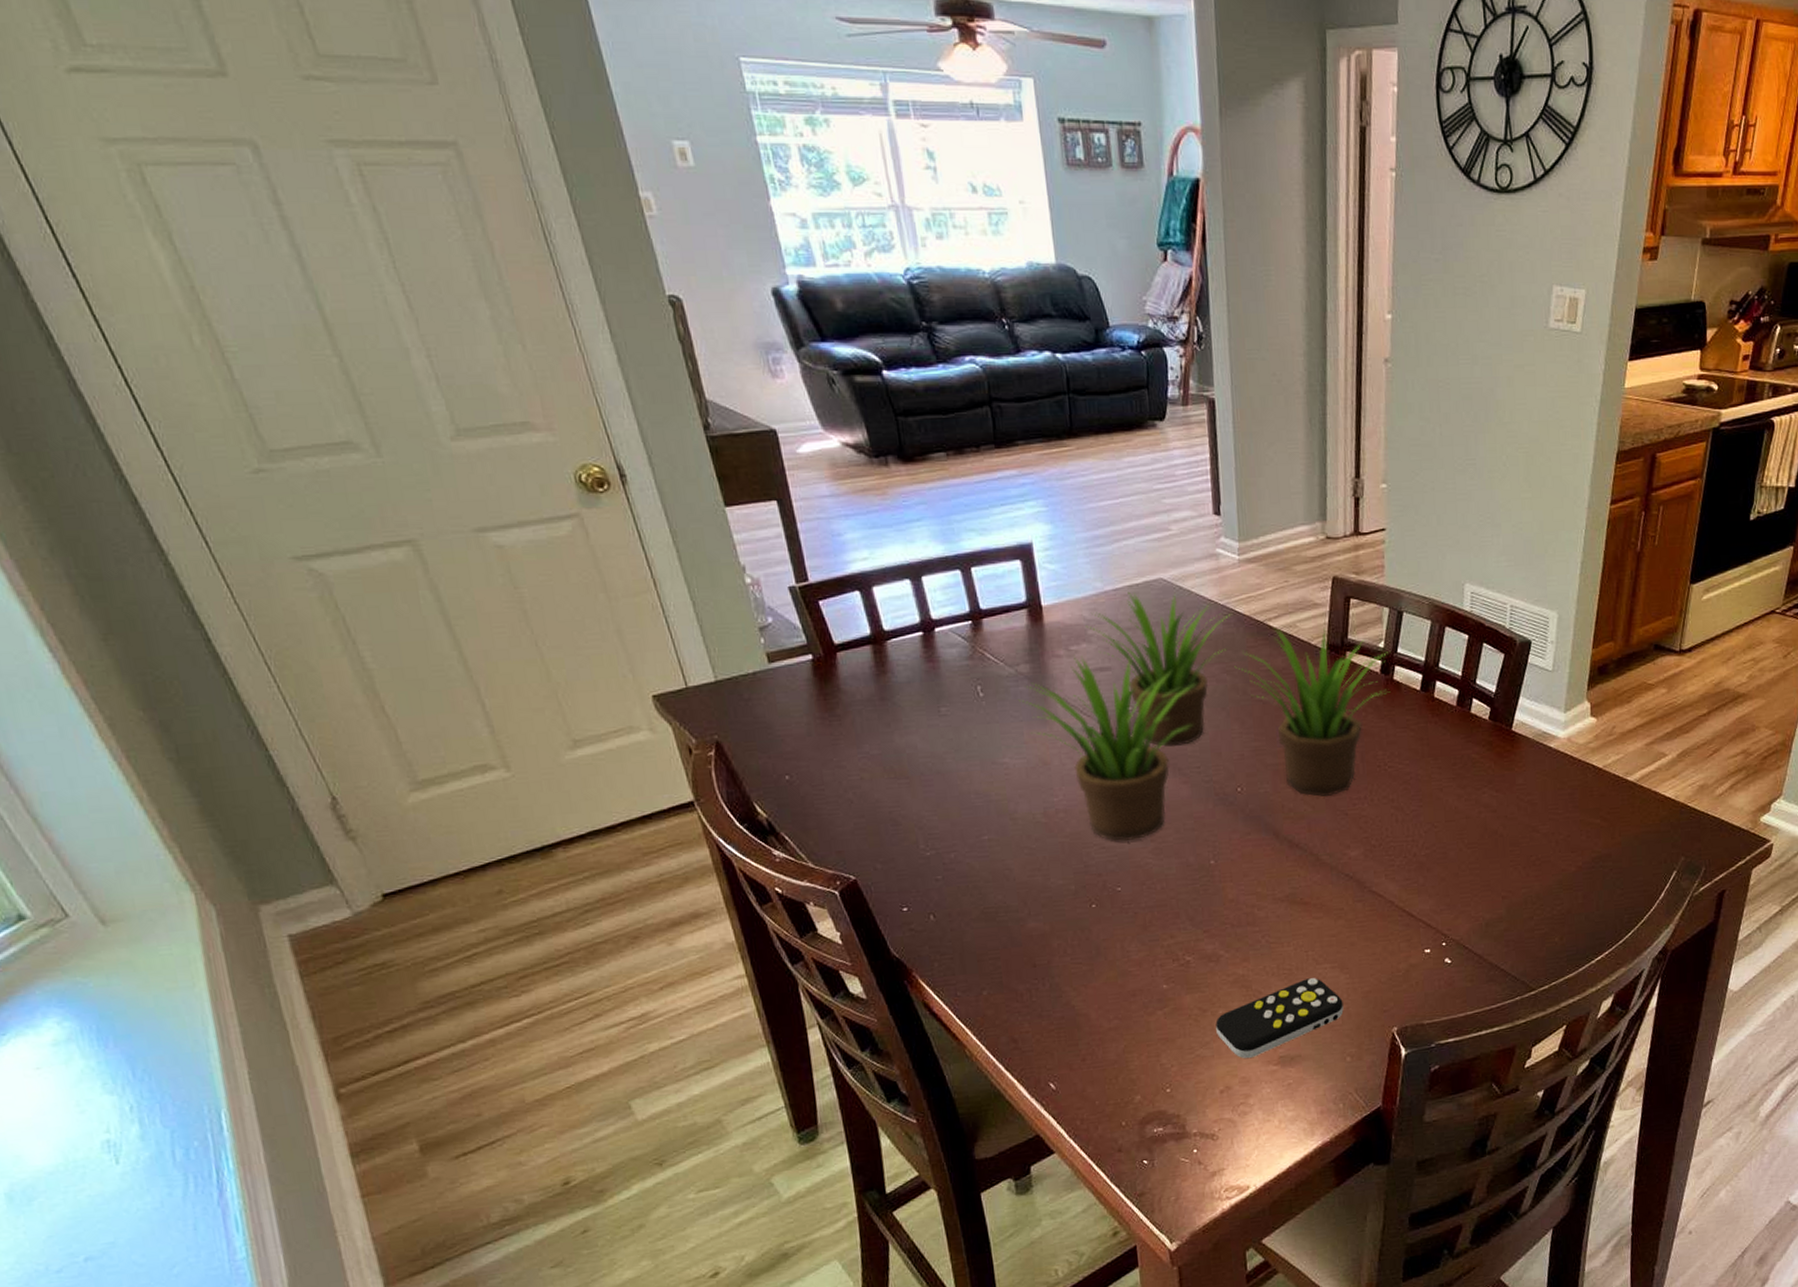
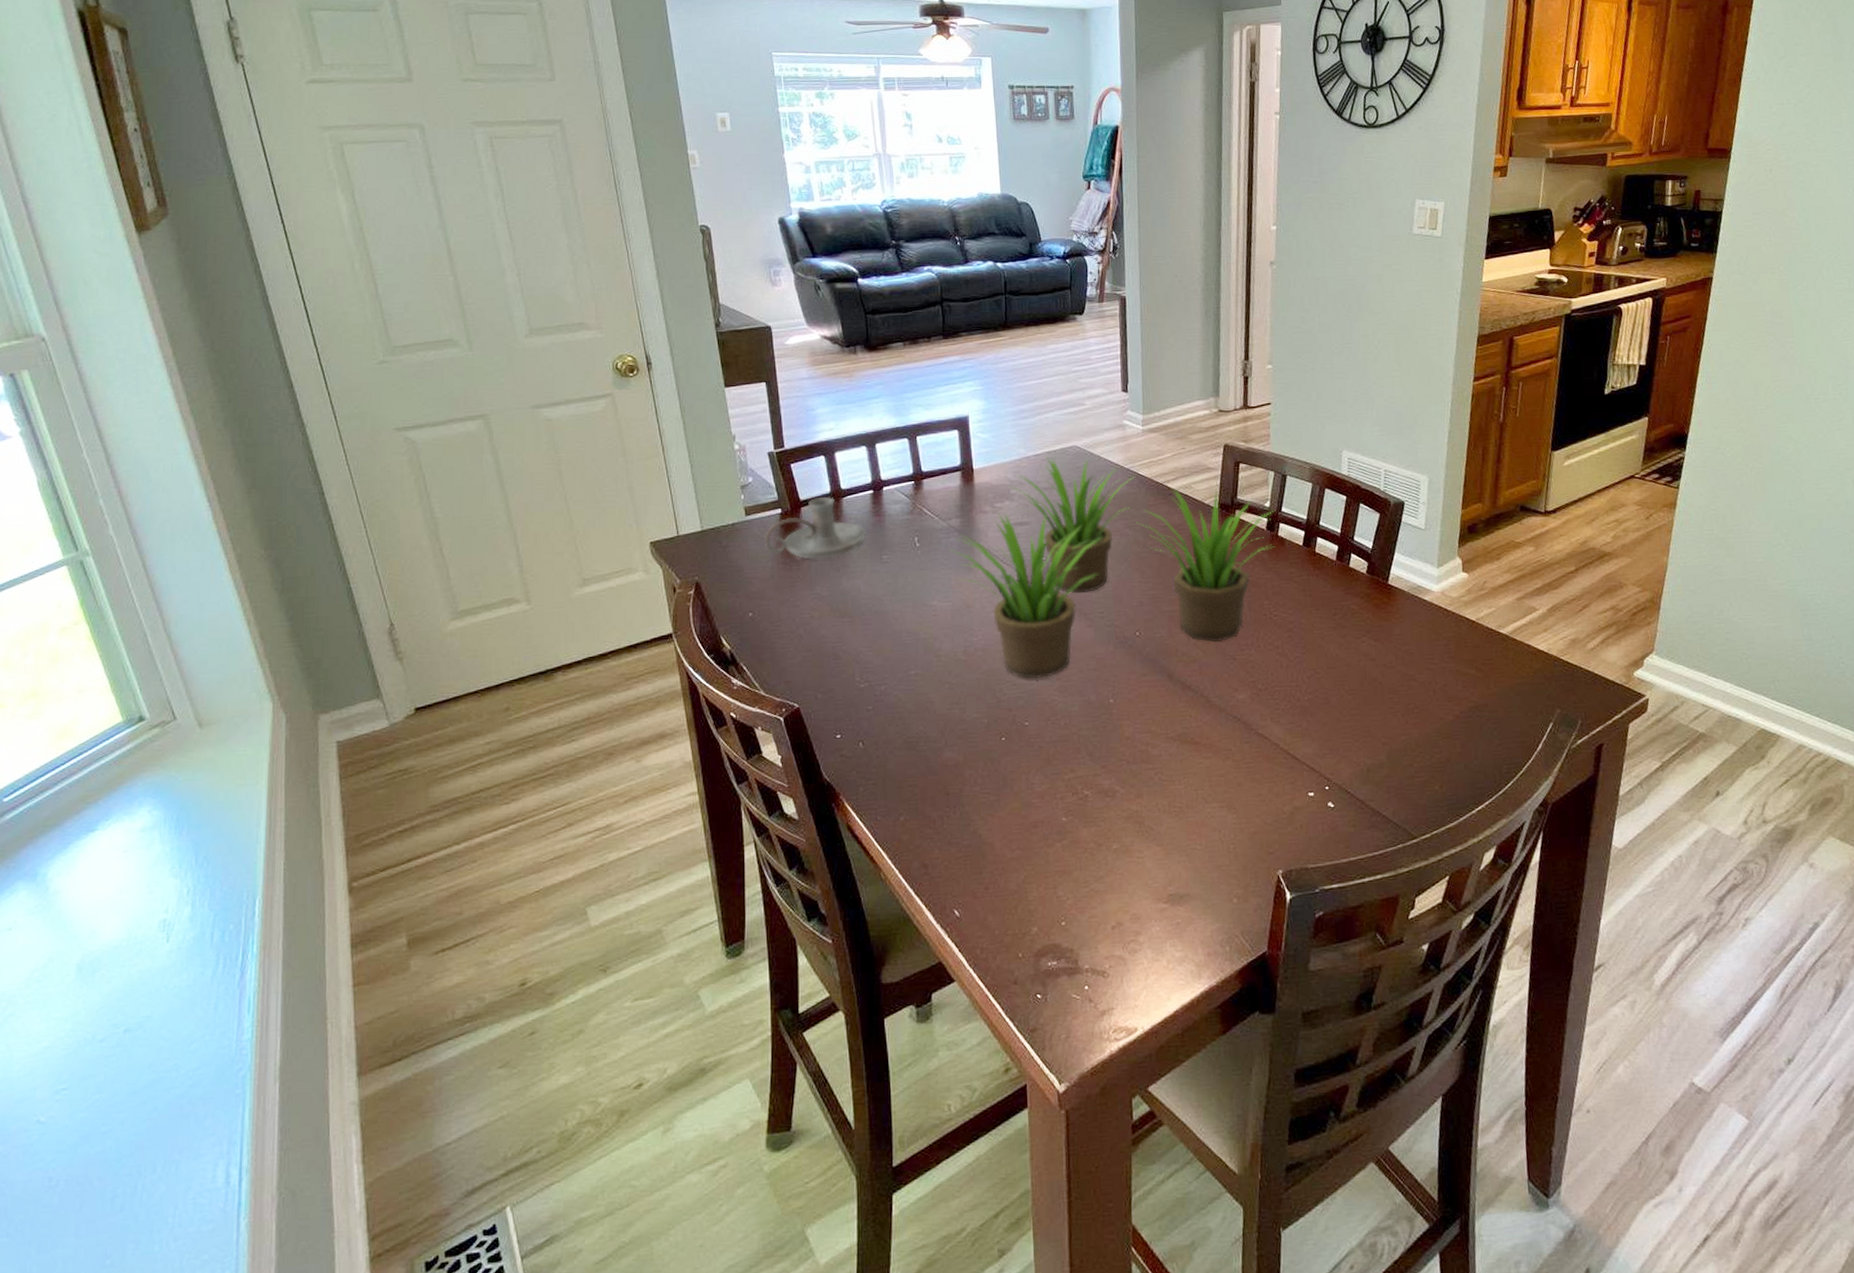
candle holder: none [795,640,919,713] -> present [765,497,866,559]
remote control: present [1215,978,1344,1059] -> none [1110,817,1231,895]

